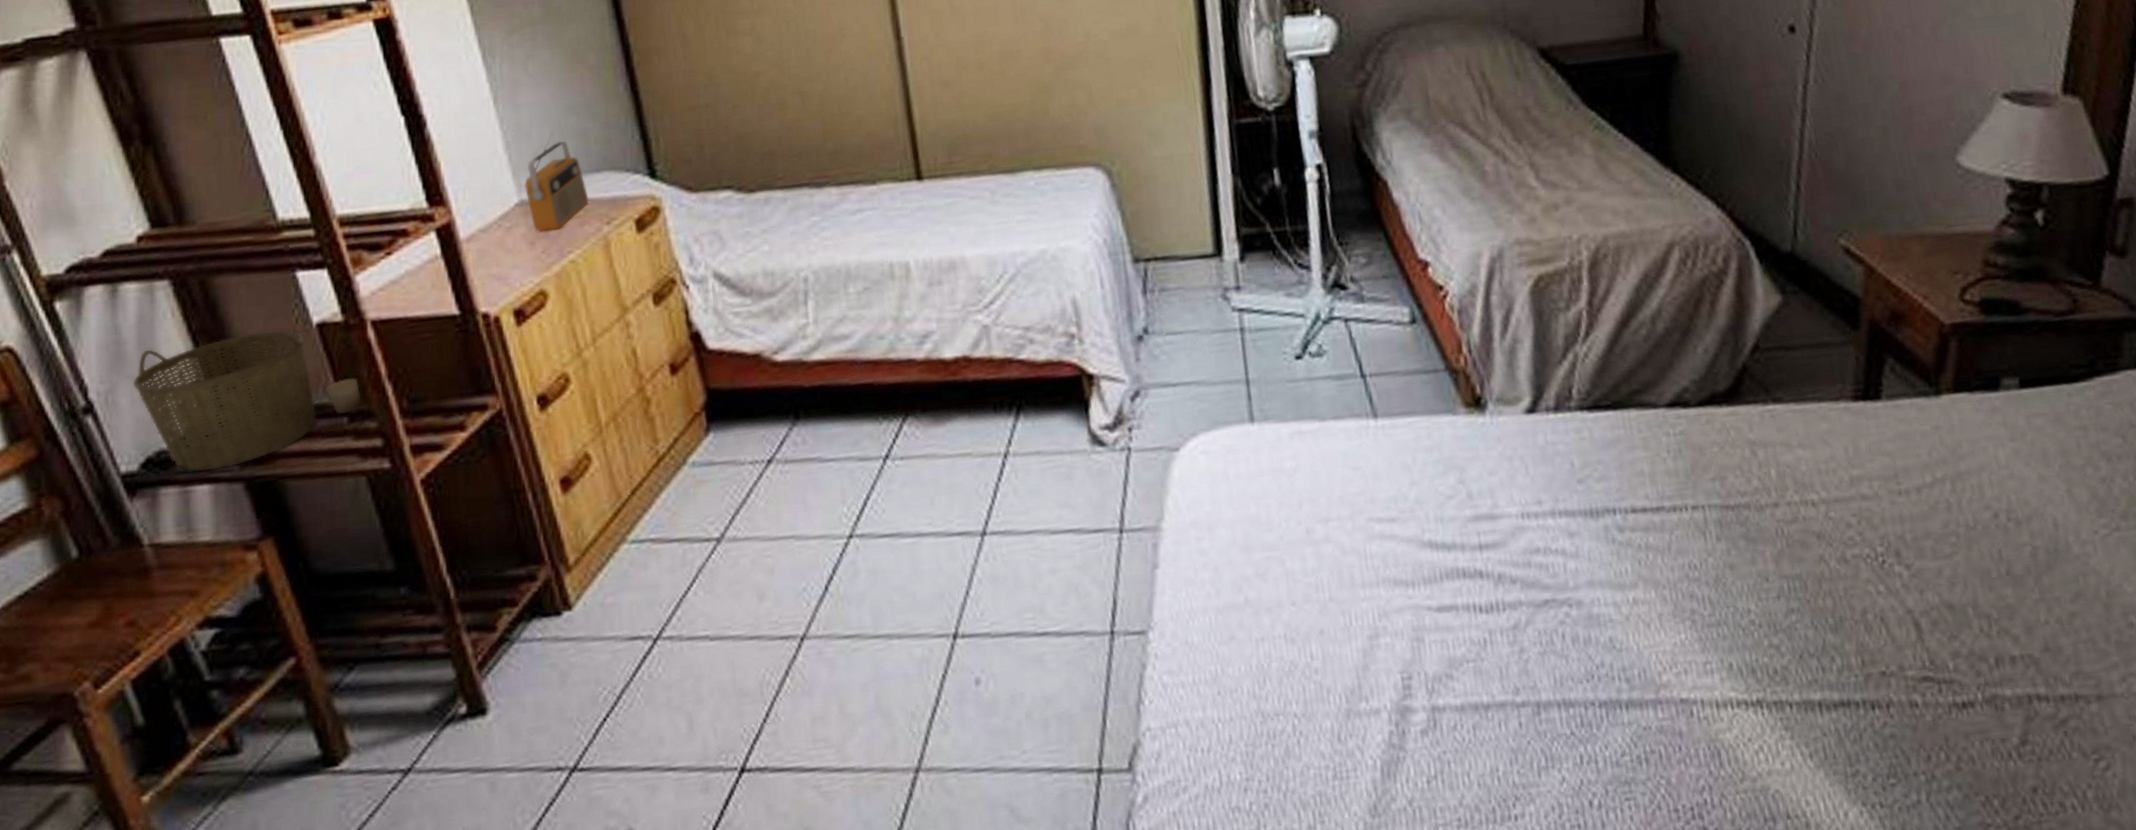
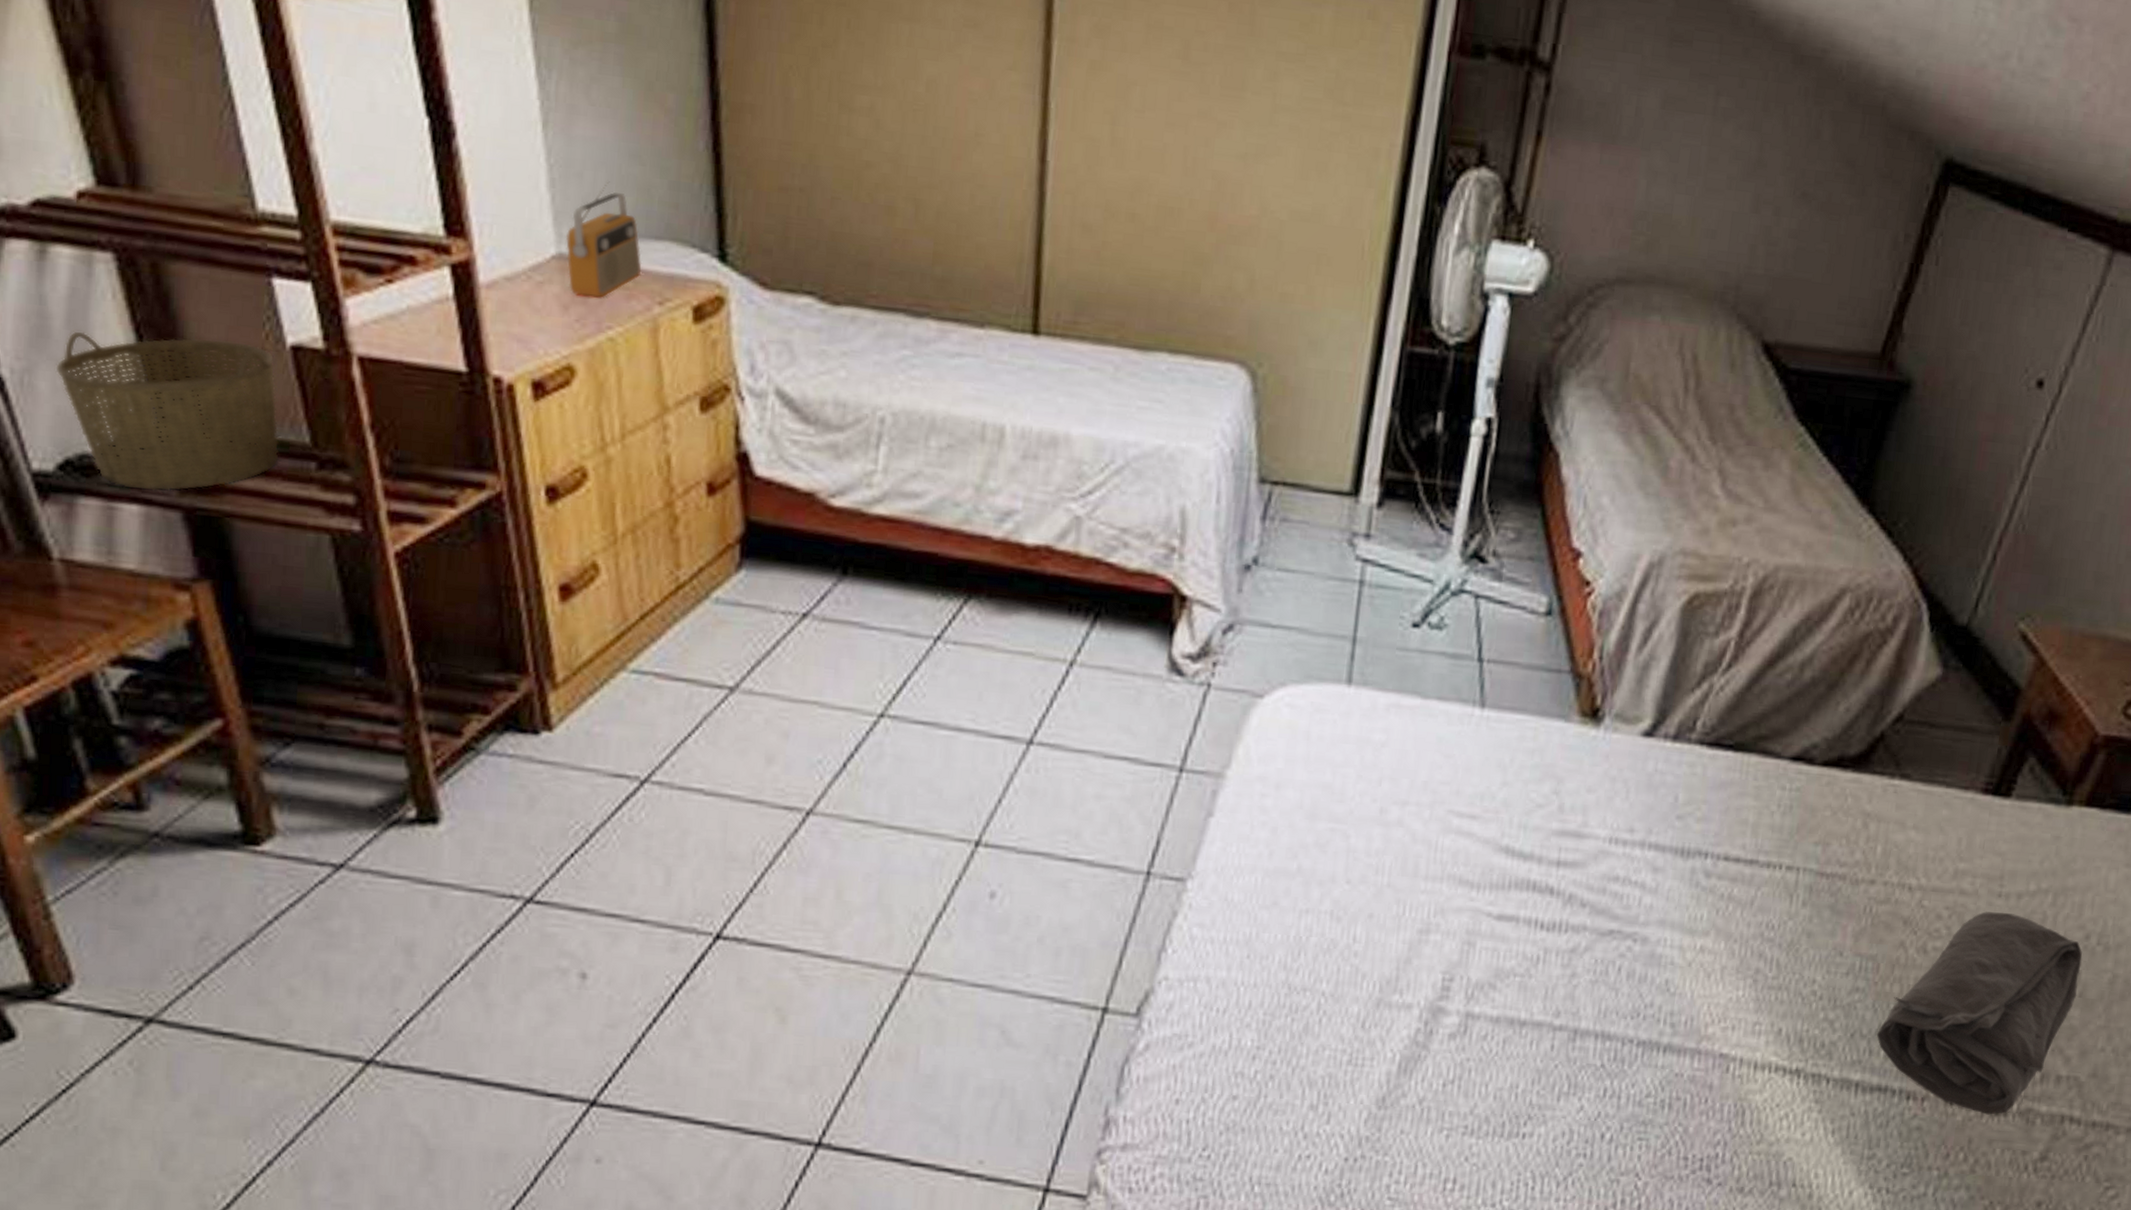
candle: present [327,378,362,415] -> none [295,417,335,458]
towel: none [1823,507,2005,709] -> present [1876,911,2083,1115]

